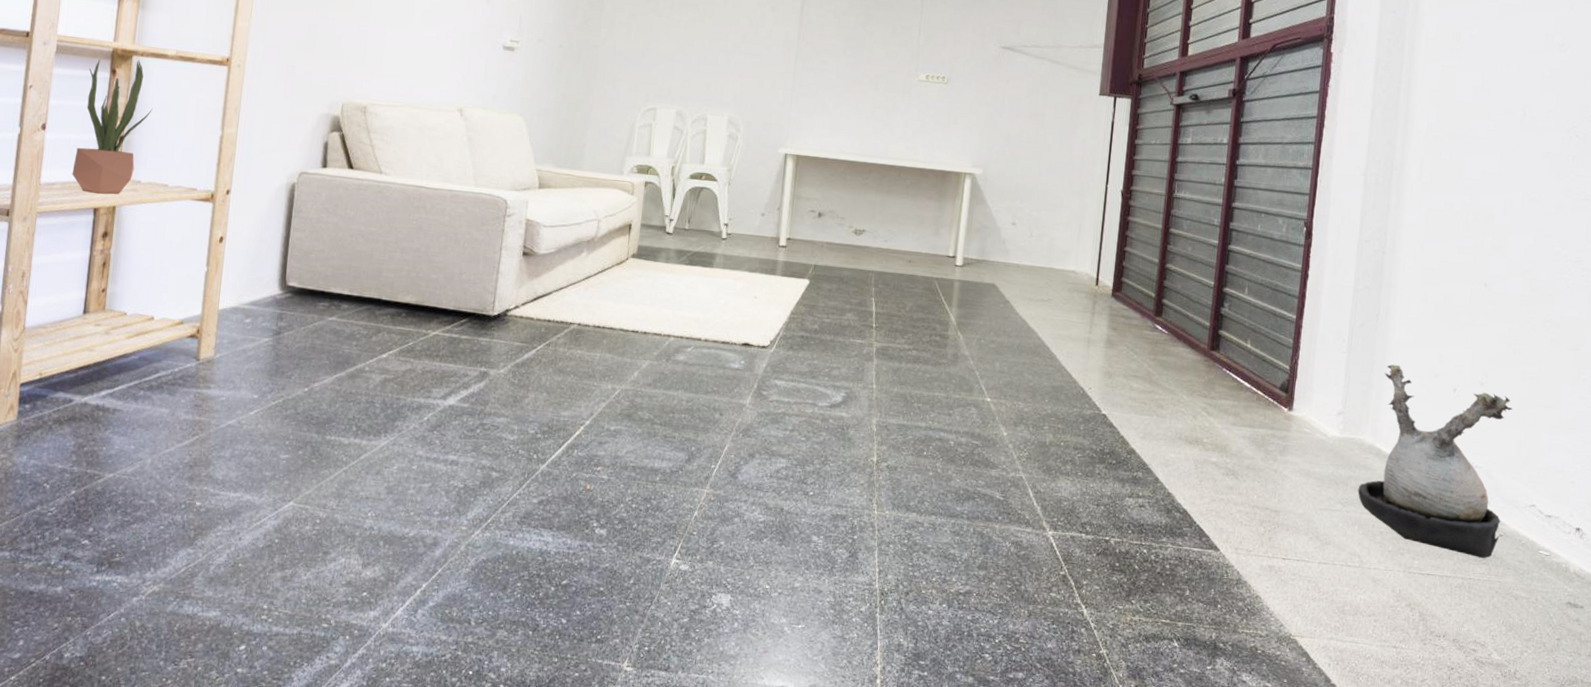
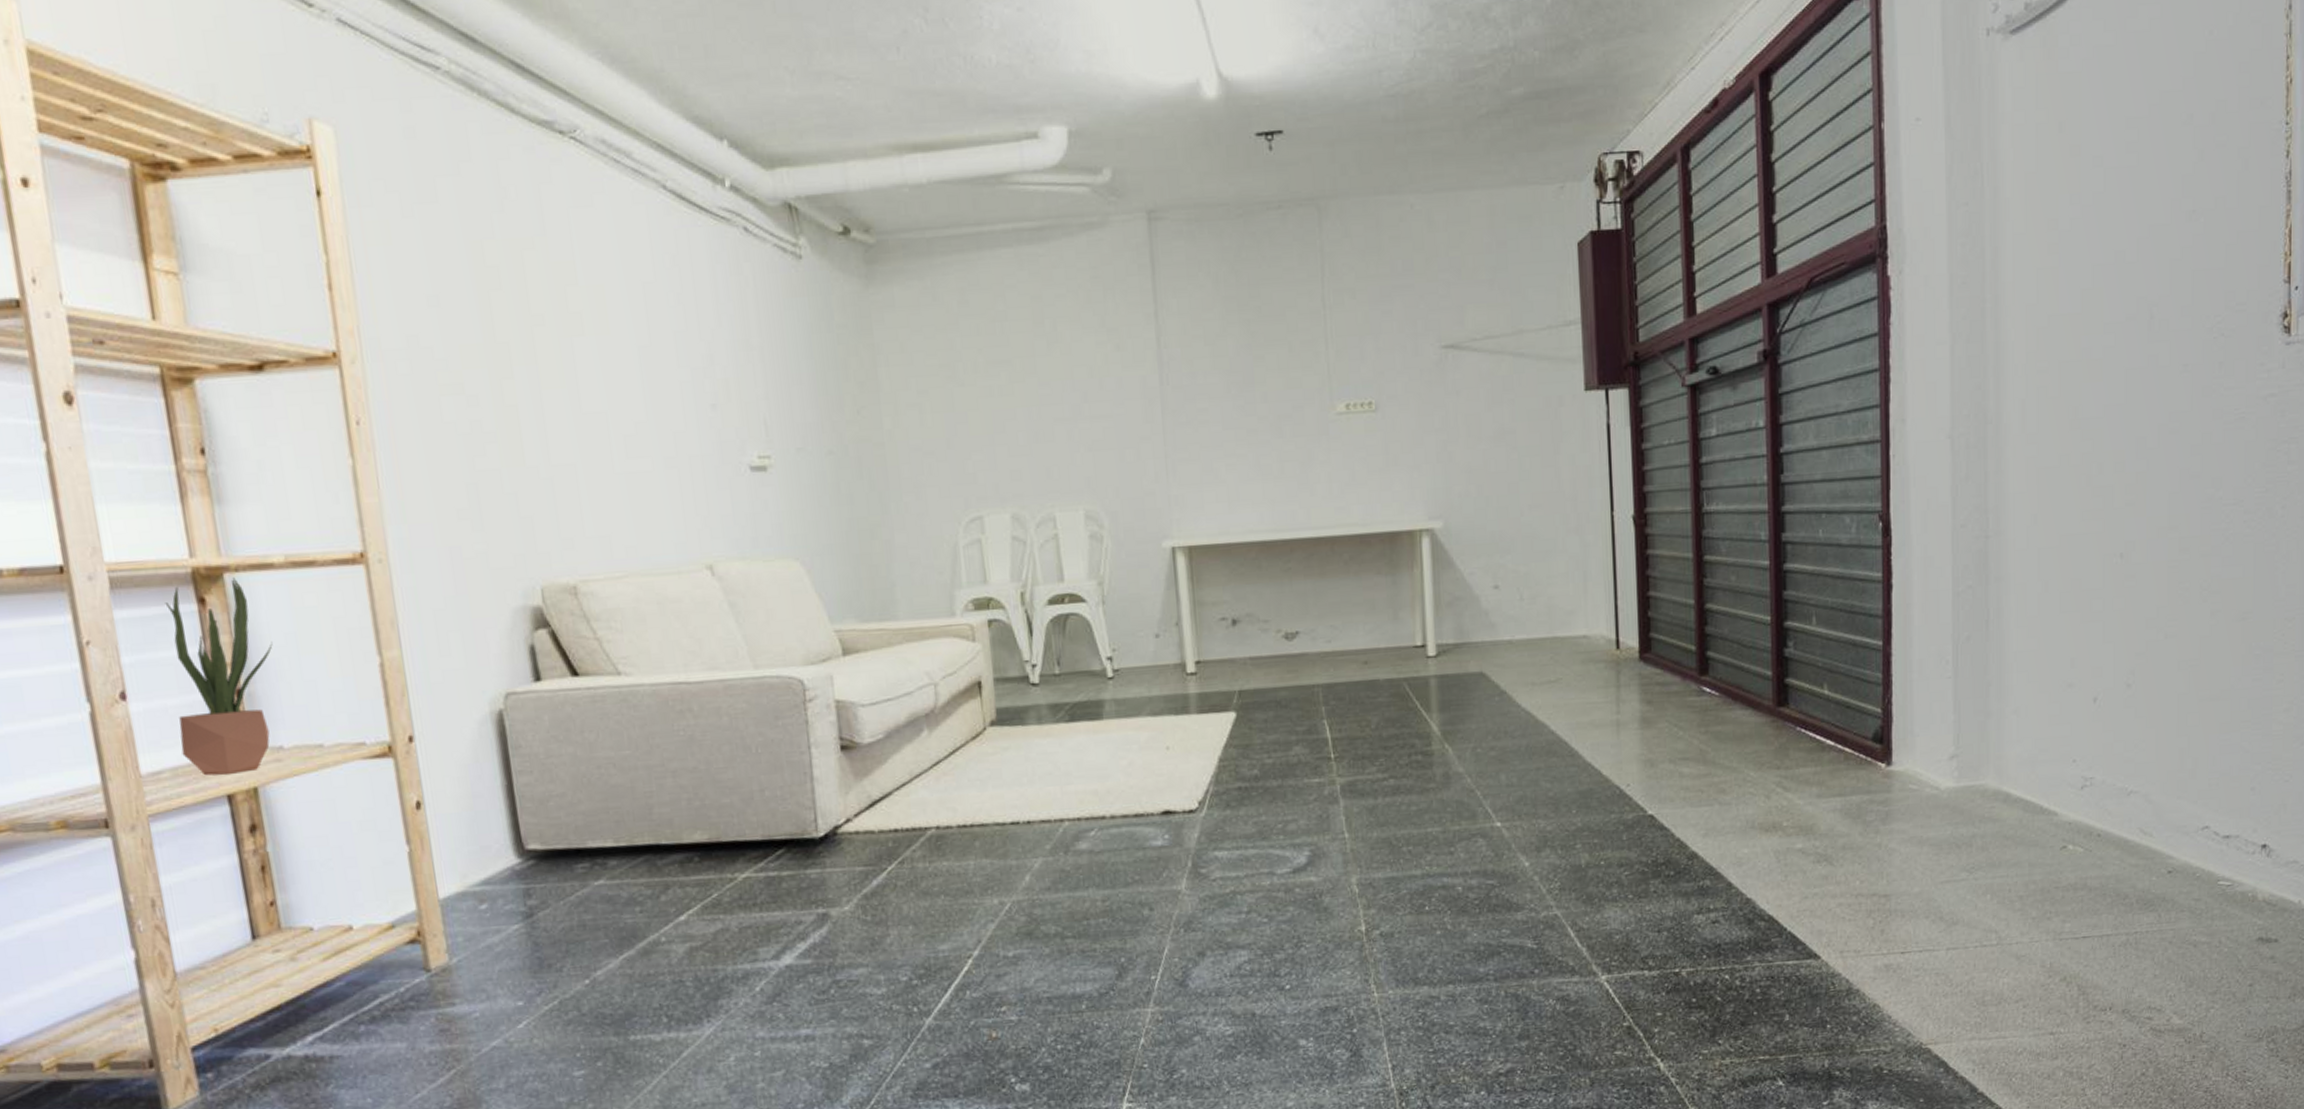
plant: present [1357,364,1513,559] -> none [1985,681,2171,905]

